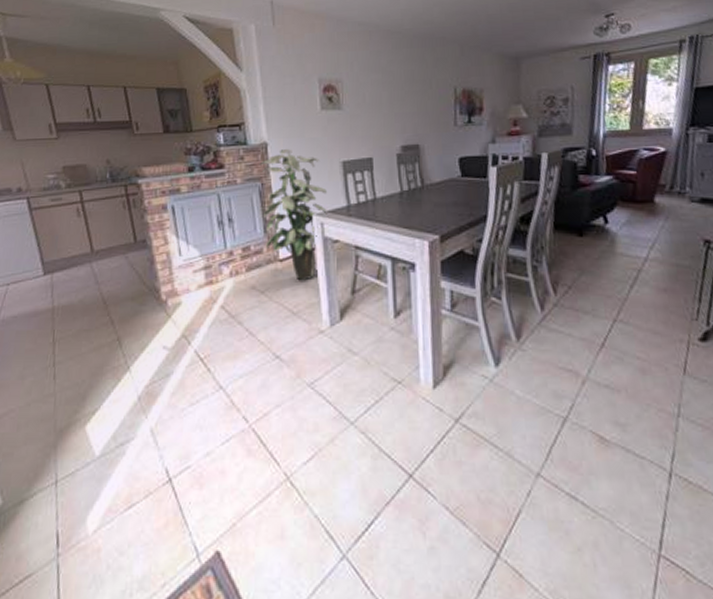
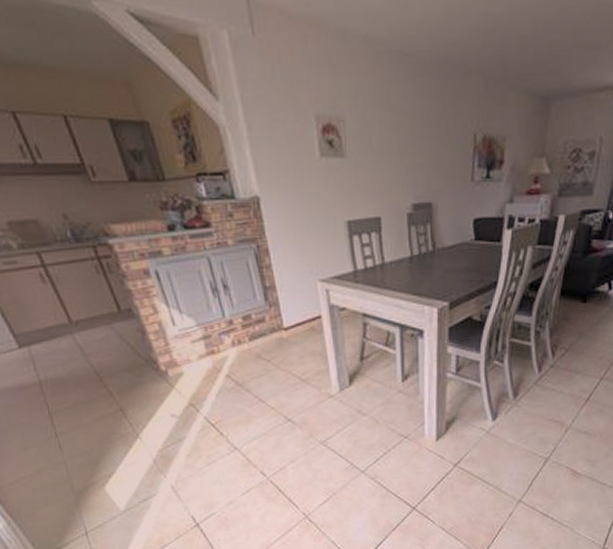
indoor plant: present [259,148,328,281] -> none [252,204,334,349]

